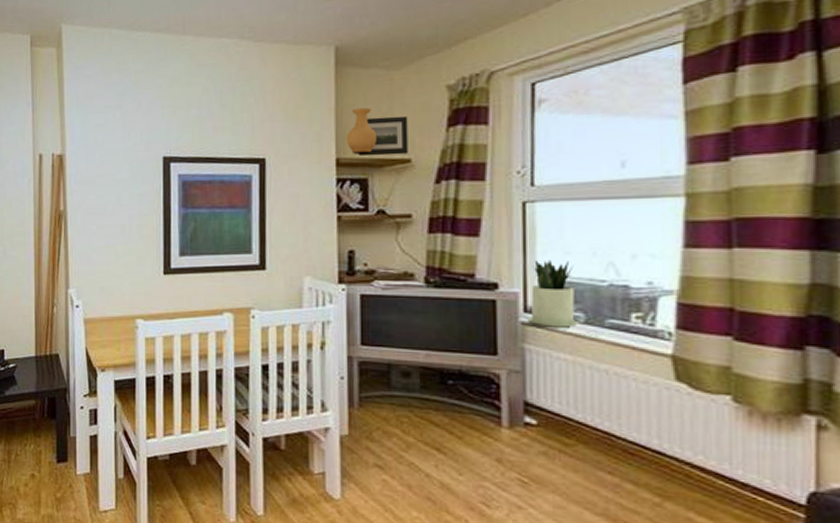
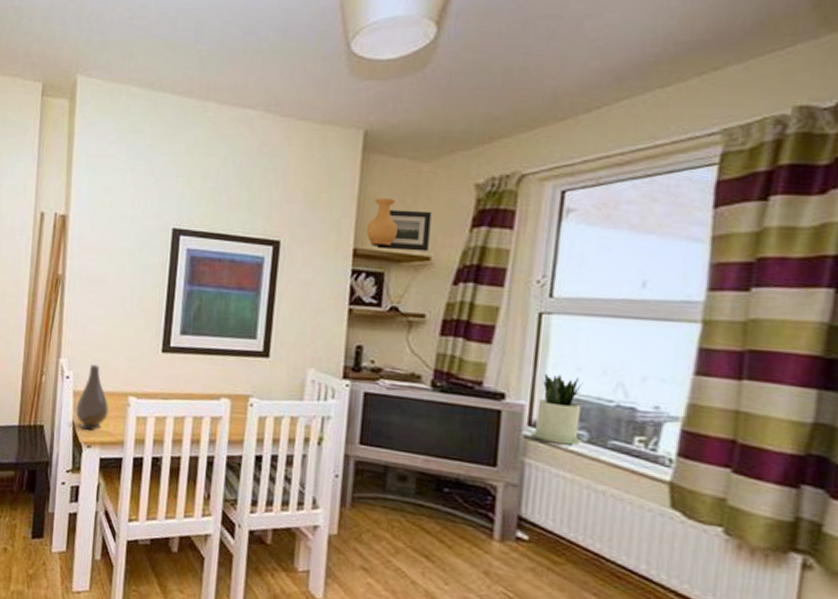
vase: none [88,292,119,355] -> present [75,364,110,431]

